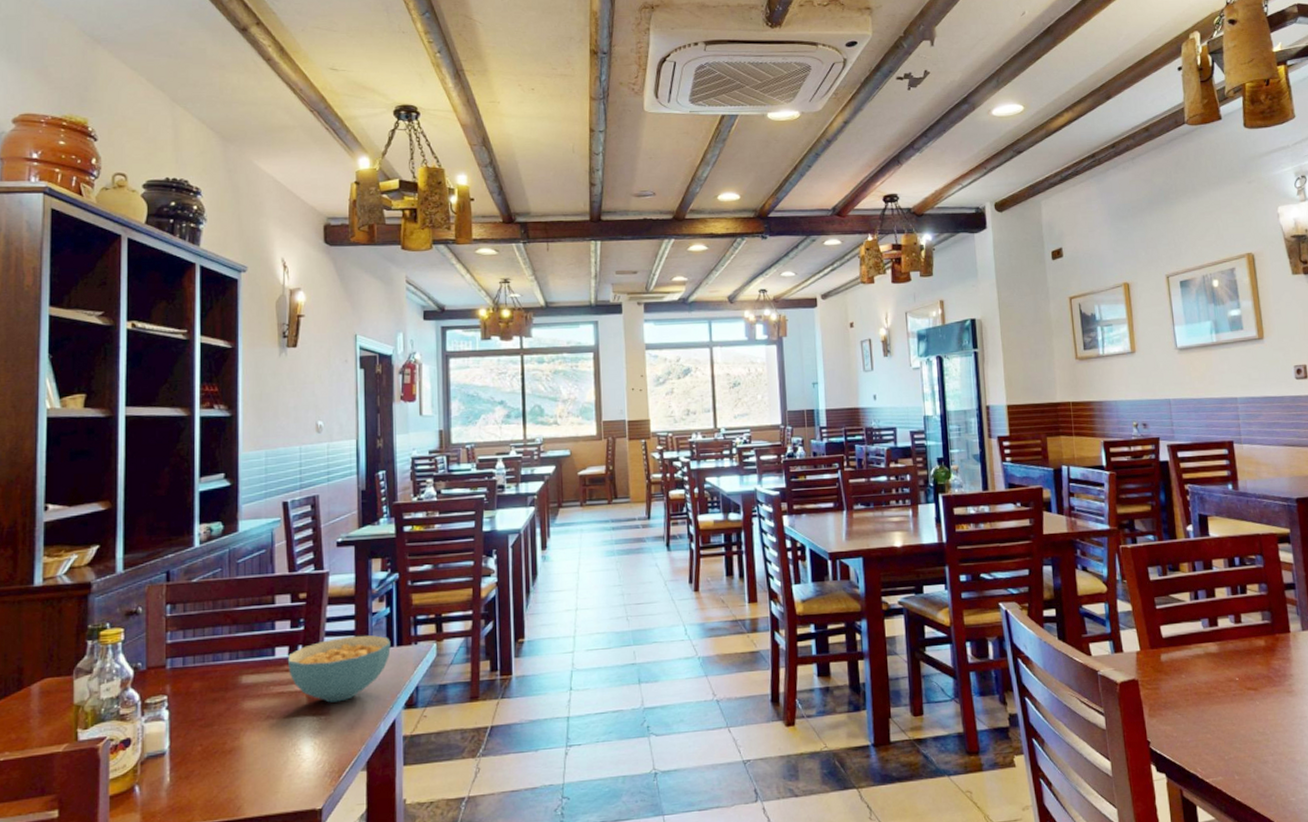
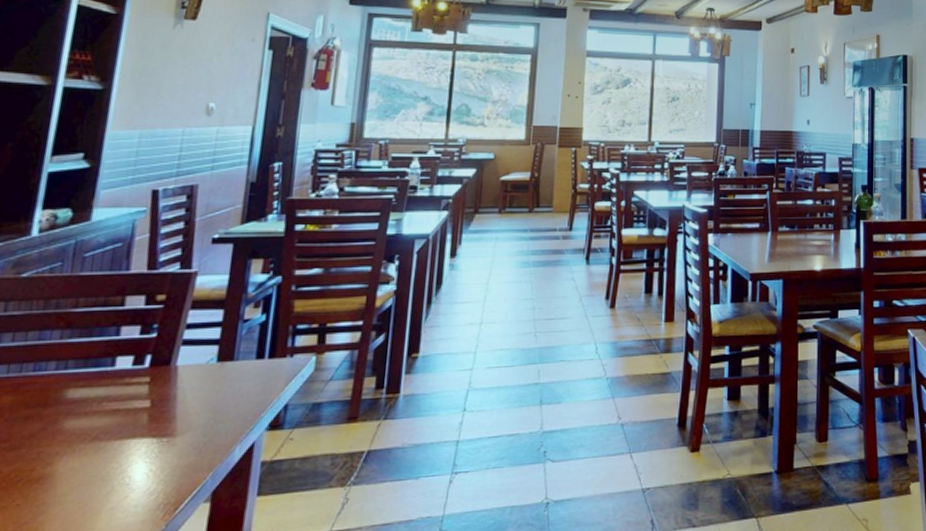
cereal bowl: present [287,635,391,703] -> none [129,345,262,422]

